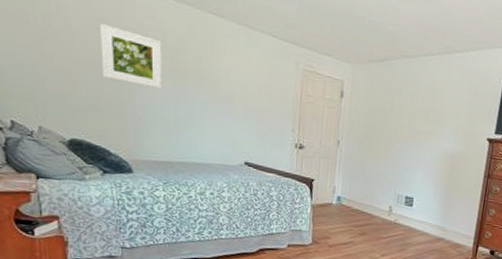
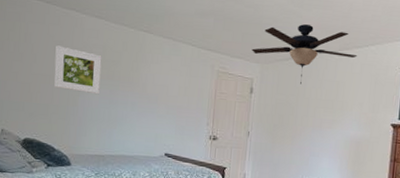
ceiling fan: none [342,20,458,91] -> present [252,24,358,85]

